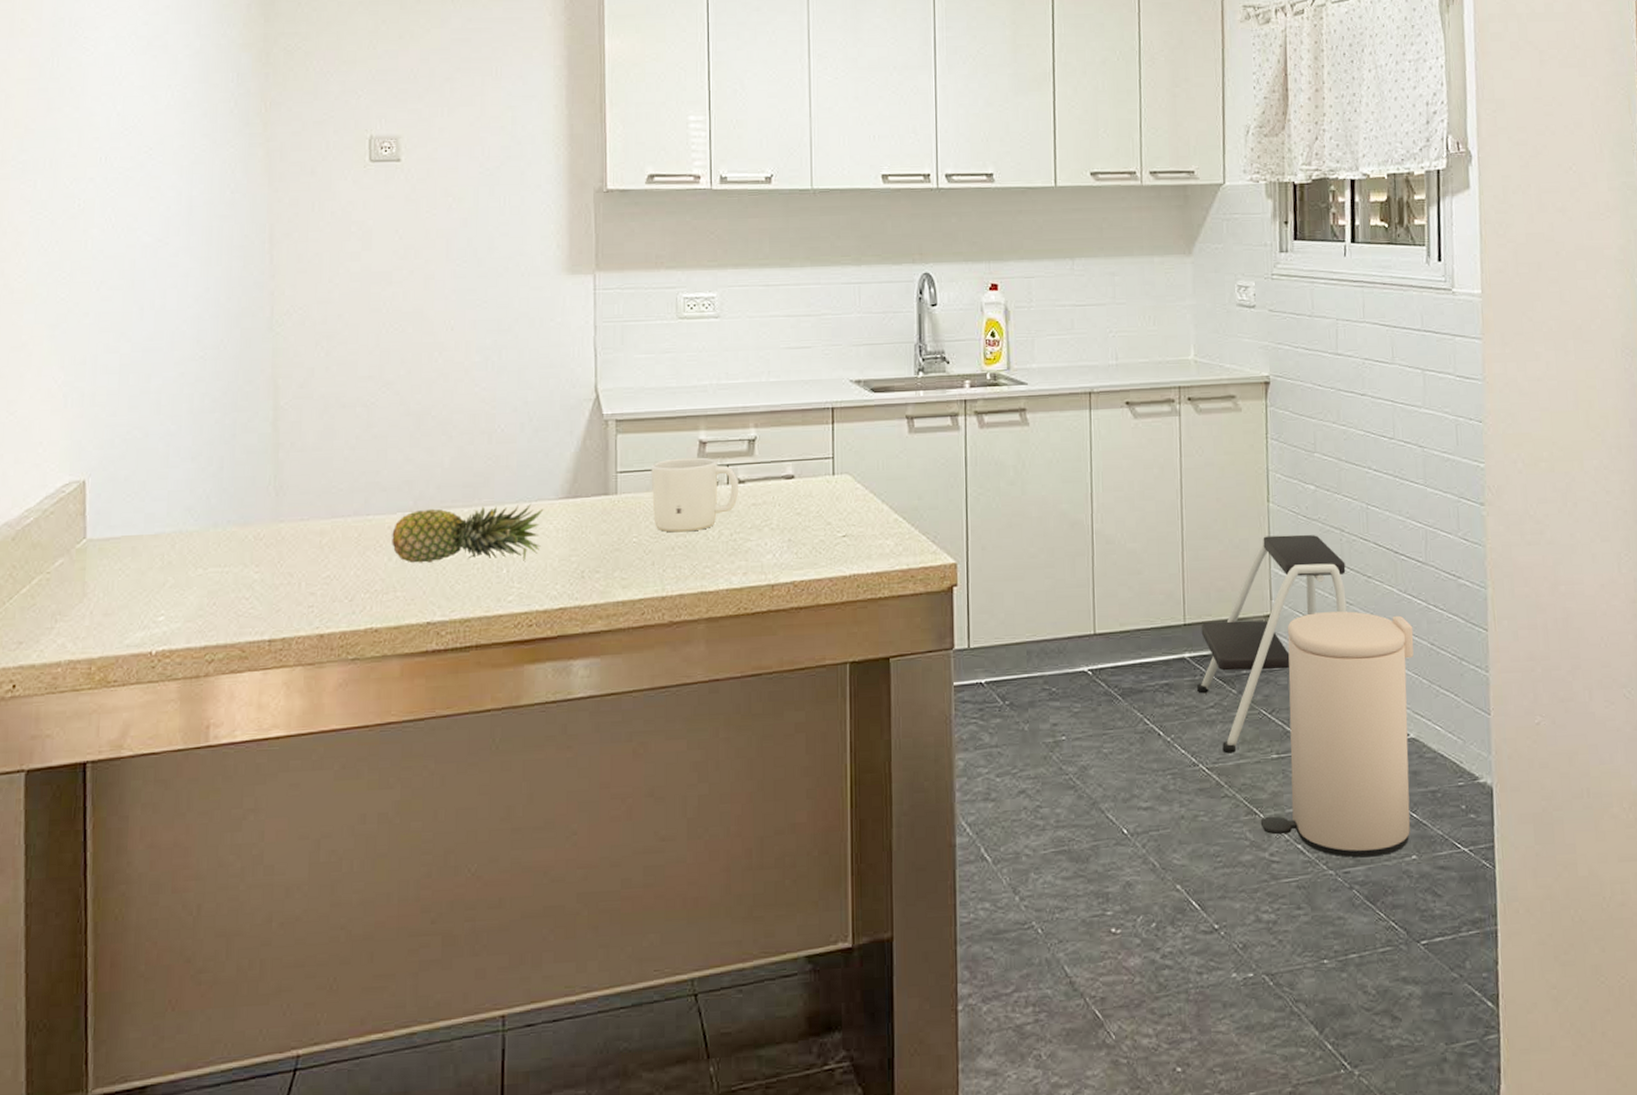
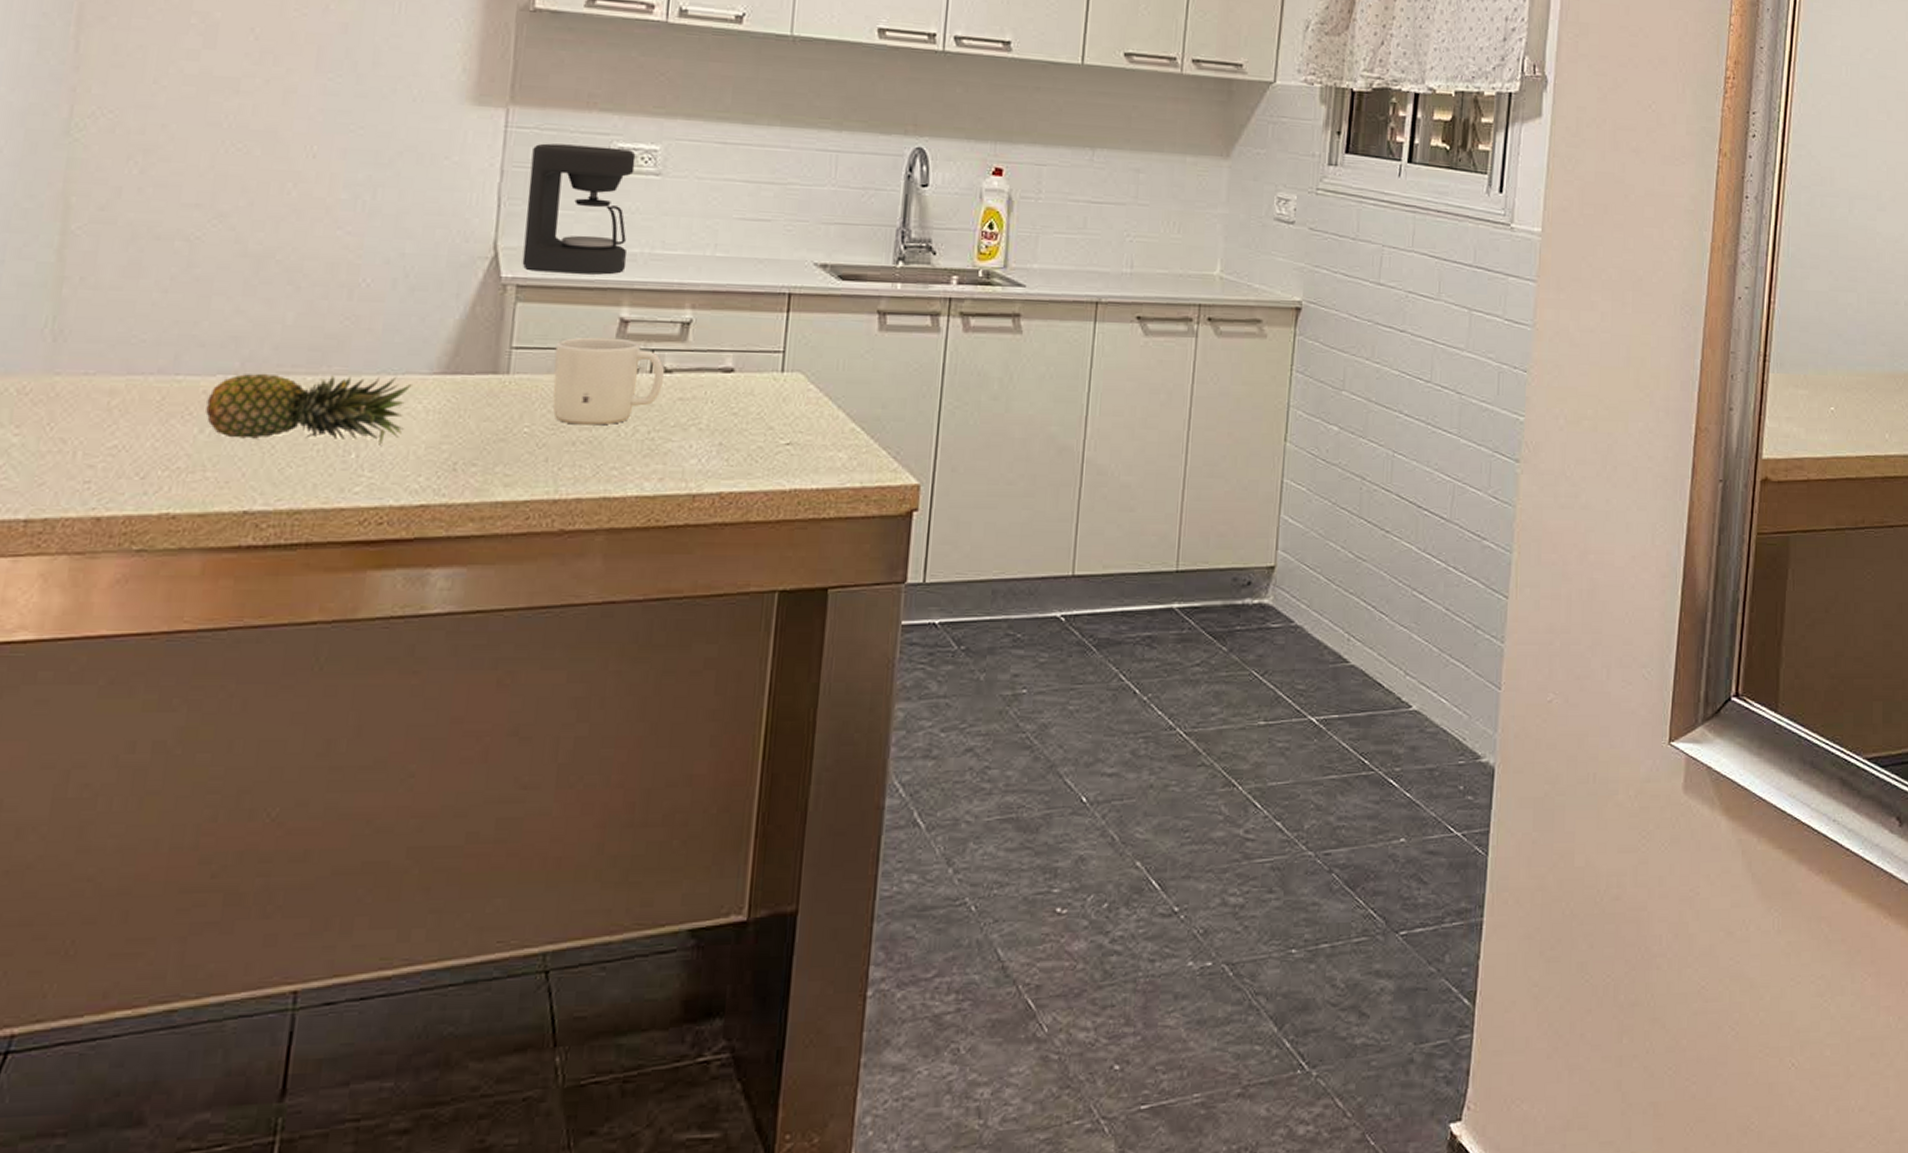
coffee maker: none [617,298,700,408] -> present [522,143,636,275]
step stool: present [1197,534,1347,754] -> none [1183,479,1363,718]
pedal bin: present [1260,611,1414,858] -> none [1238,567,1429,839]

